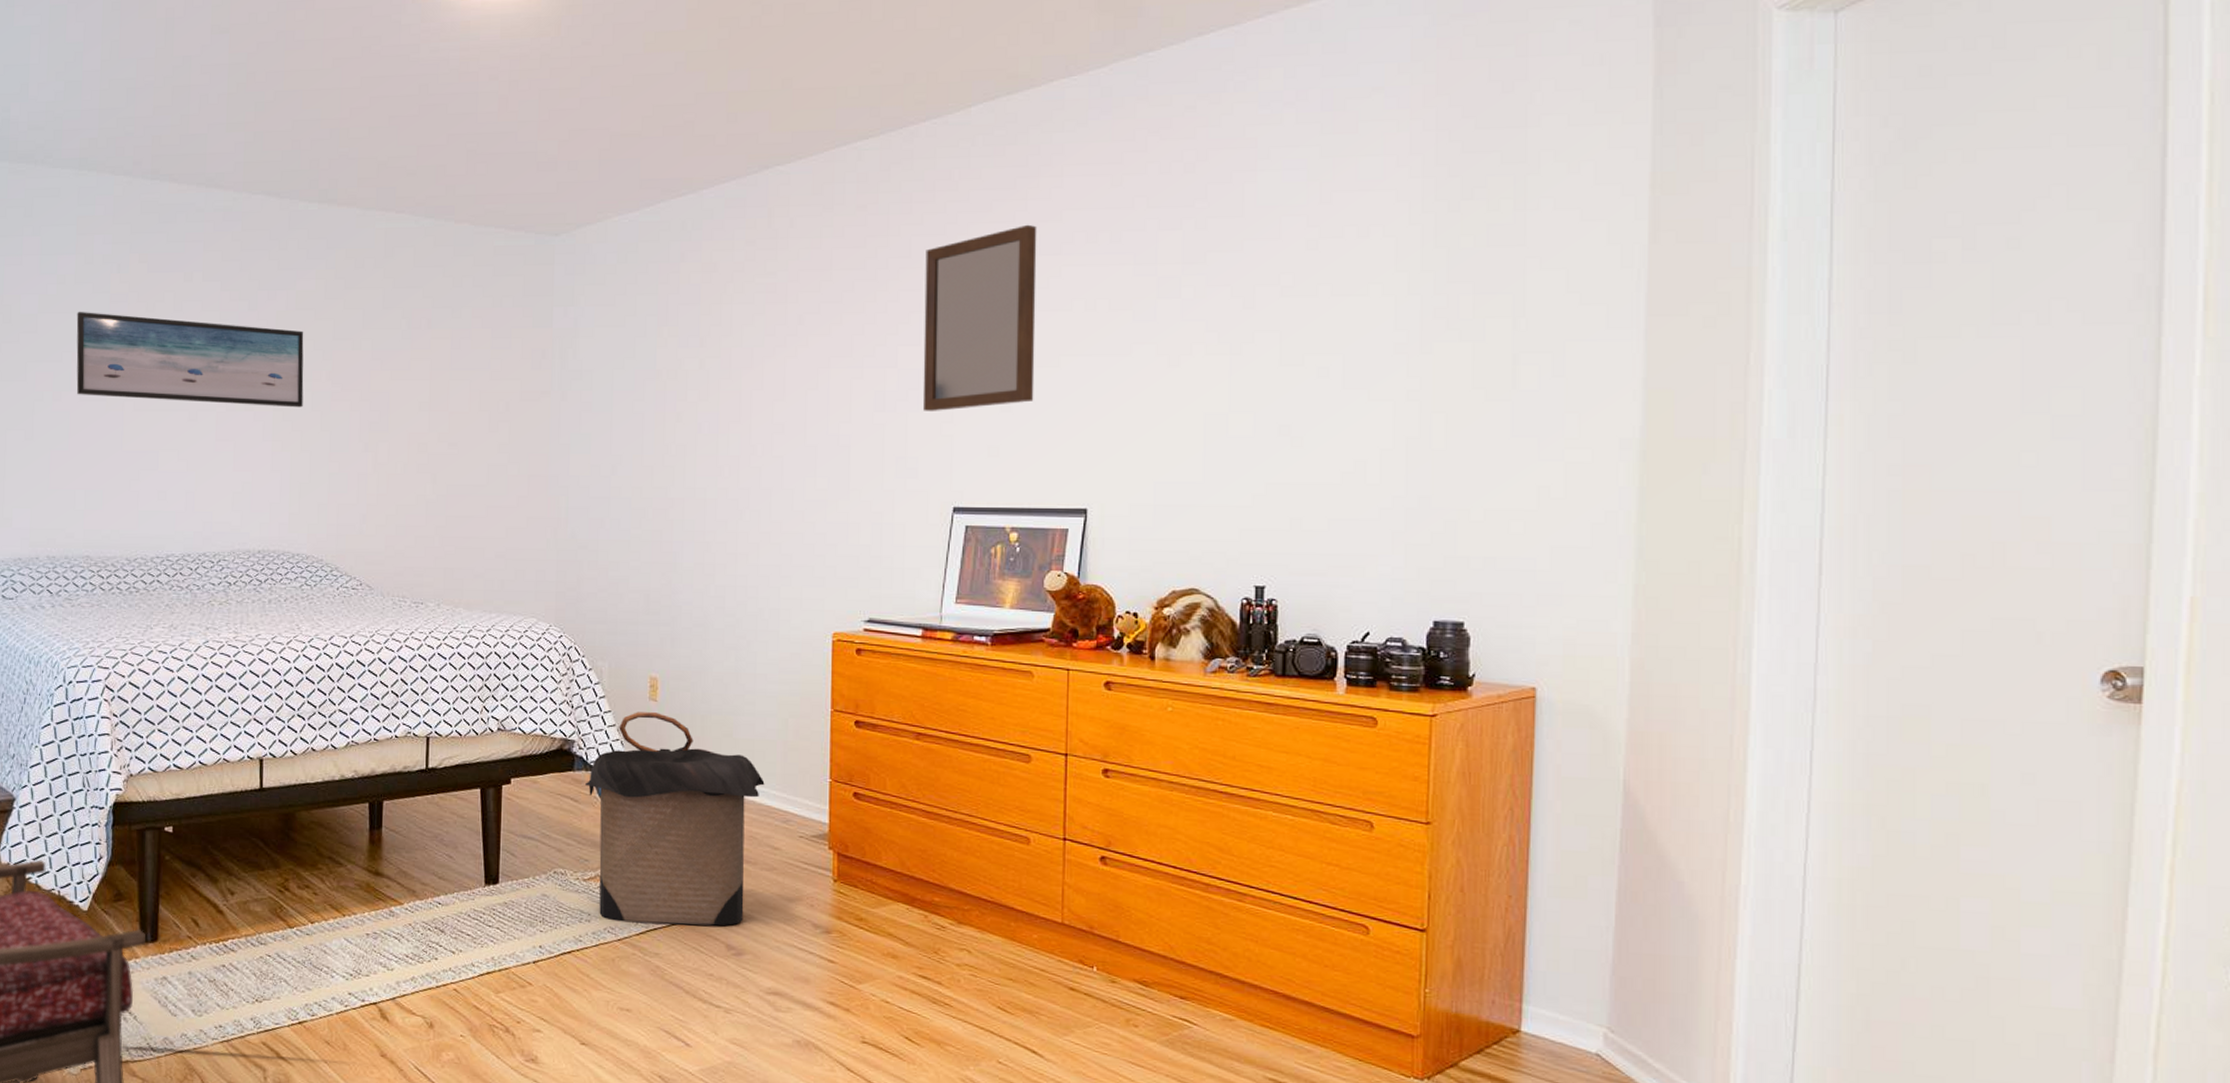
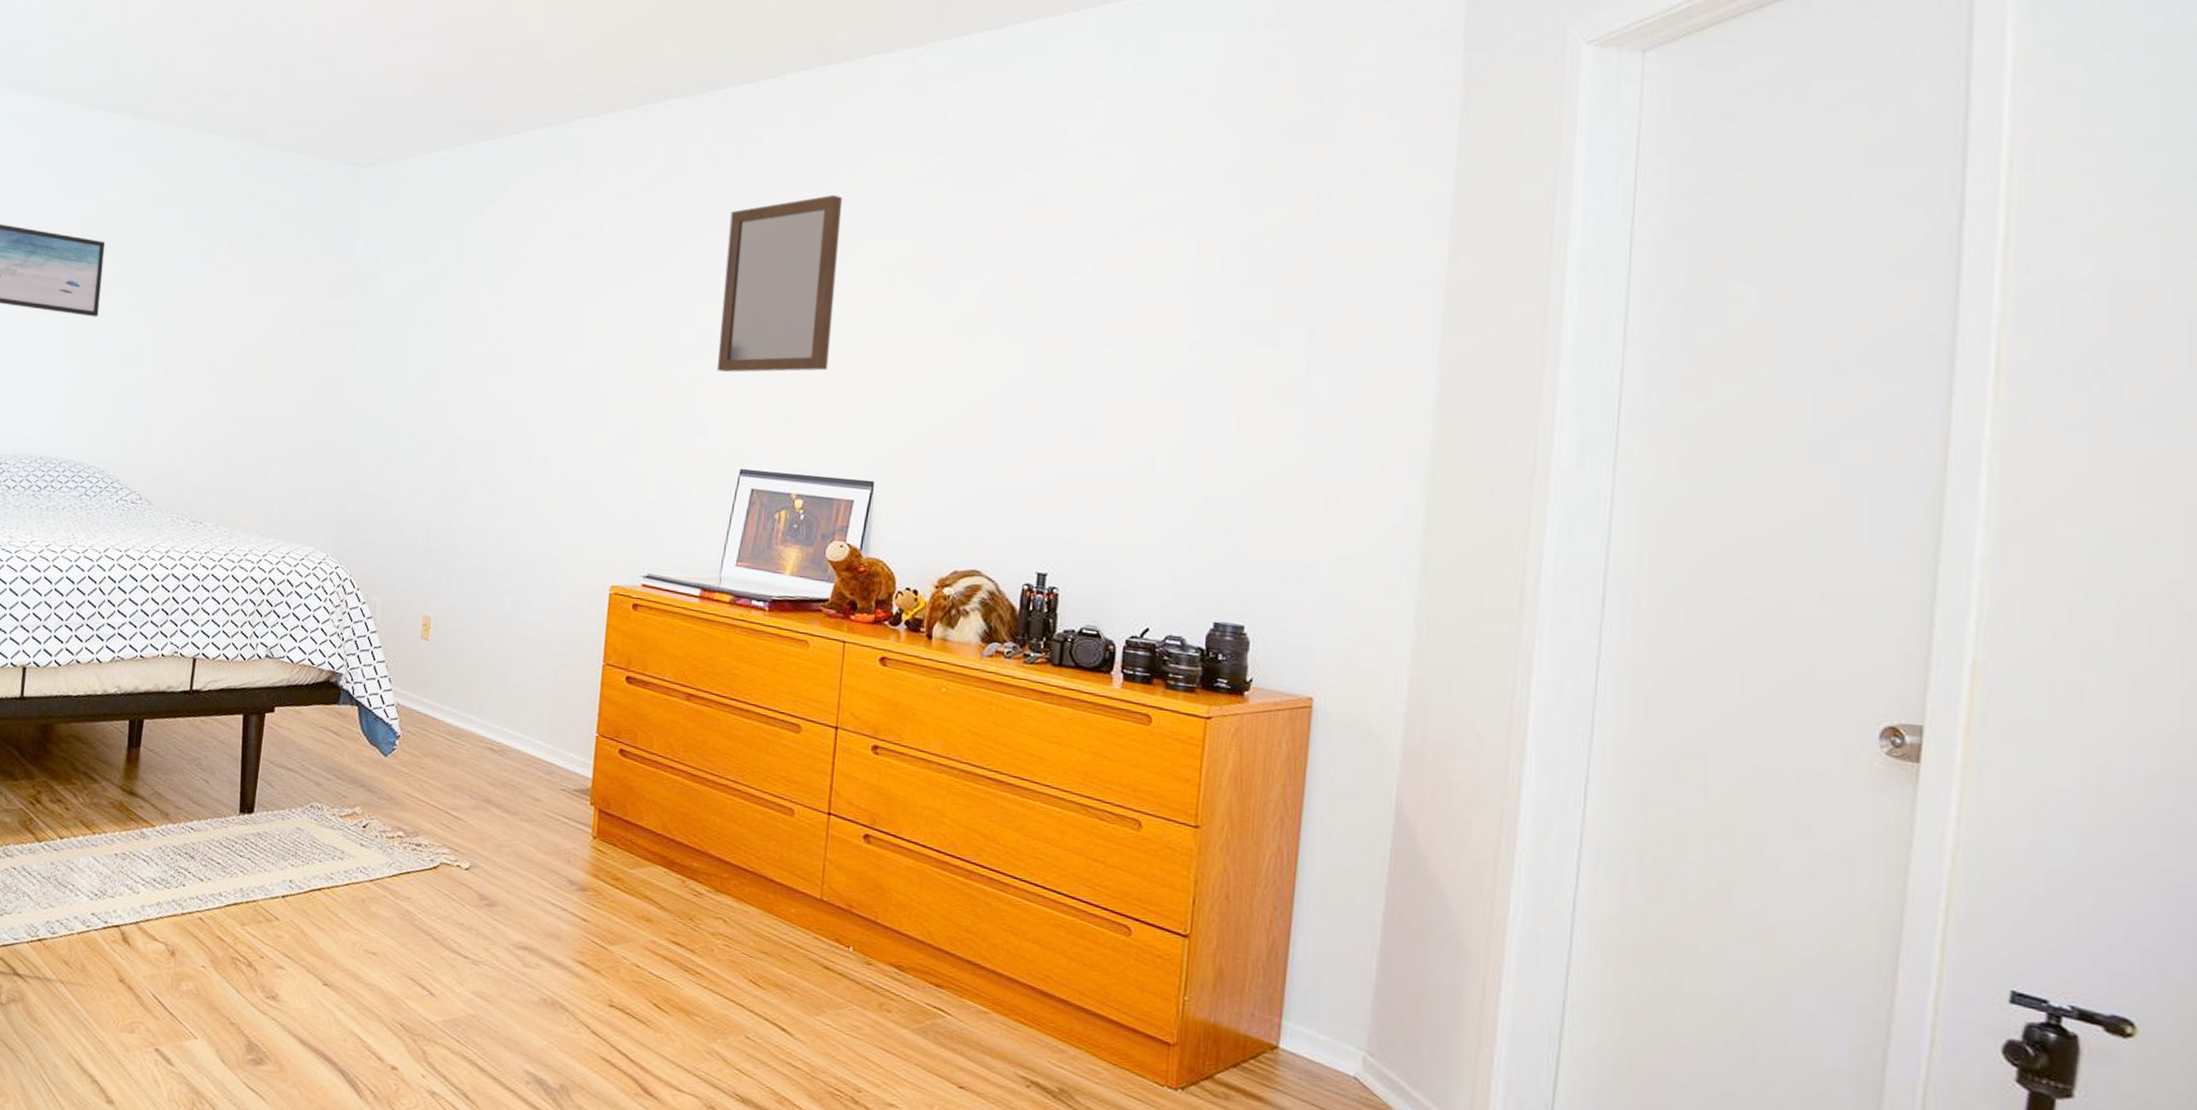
laundry hamper: present [585,712,765,926] -> none [350,649,531,875]

